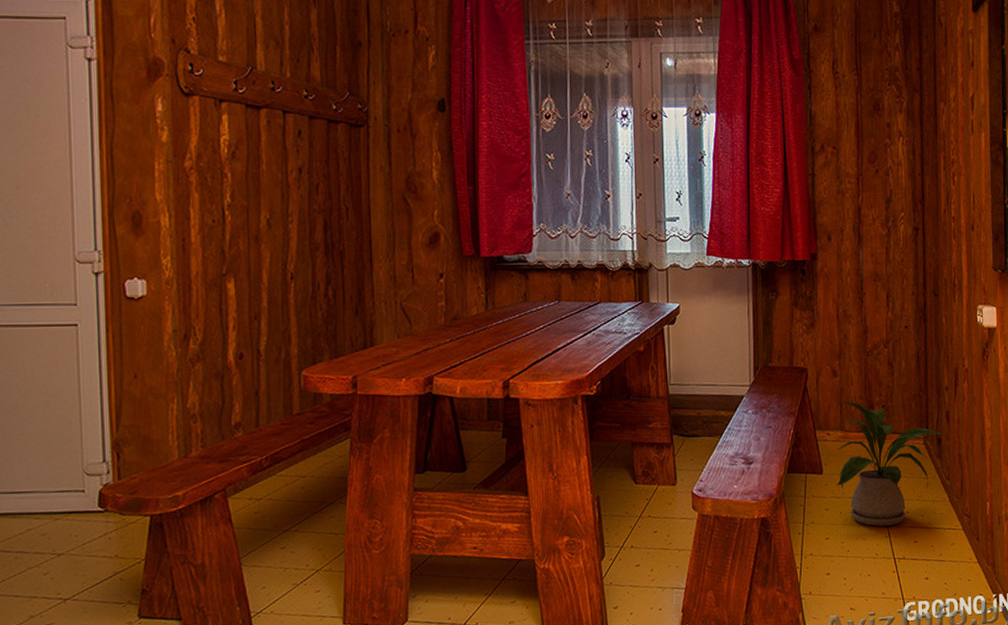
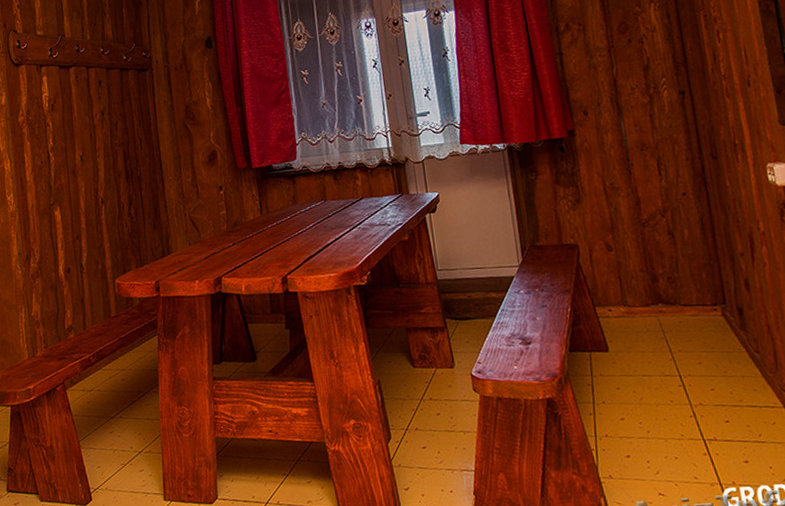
house plant: present [835,400,946,527] -> none [613,275,748,406]

